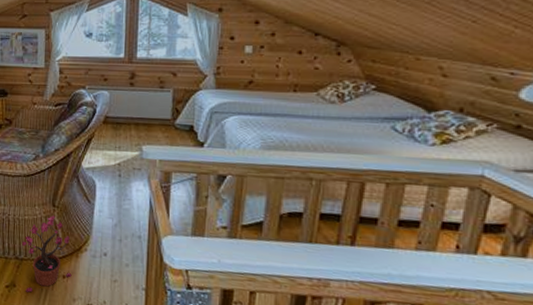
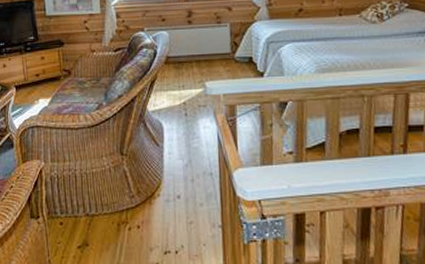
potted plant: present [22,215,72,292] -> none [92,164,147,249]

